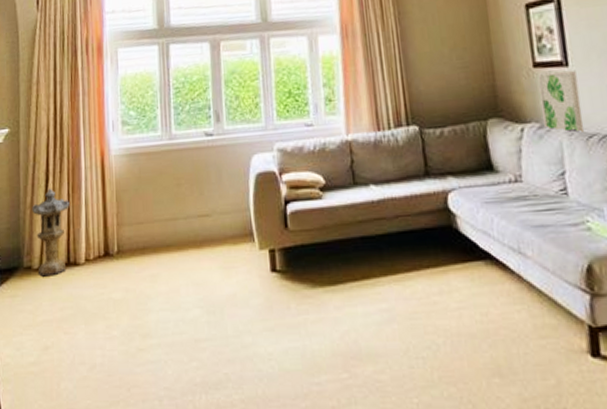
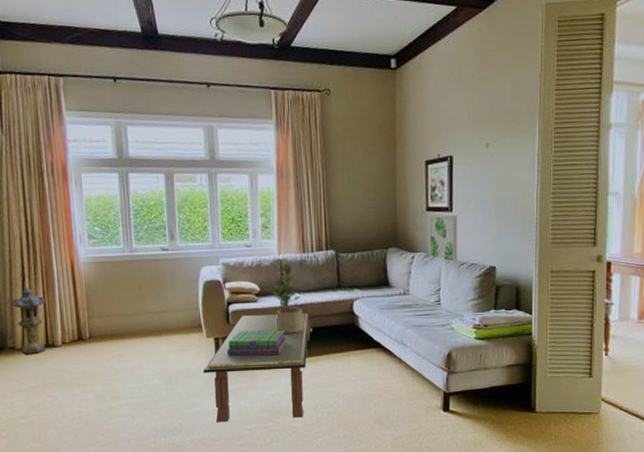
coffee table: none [254,211,396,372] -> present [202,313,313,422]
stack of books: none [286,236,363,274] -> present [227,330,287,356]
potted plant: none [337,144,385,241] -> present [270,262,304,333]

